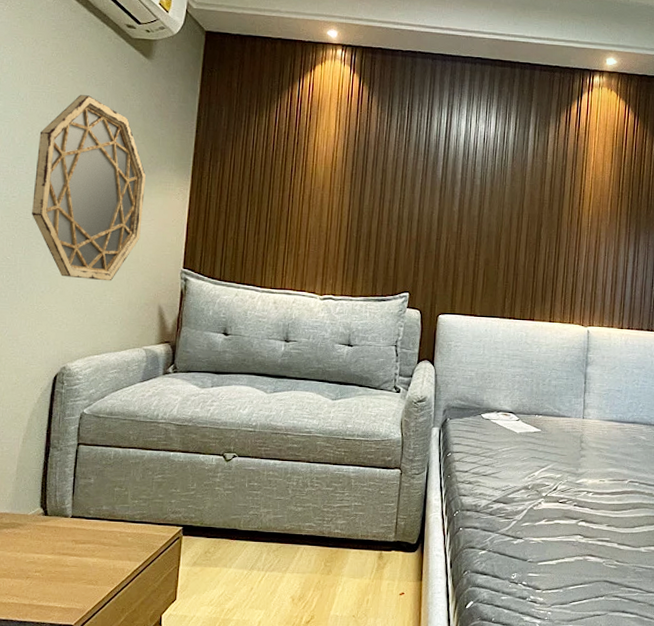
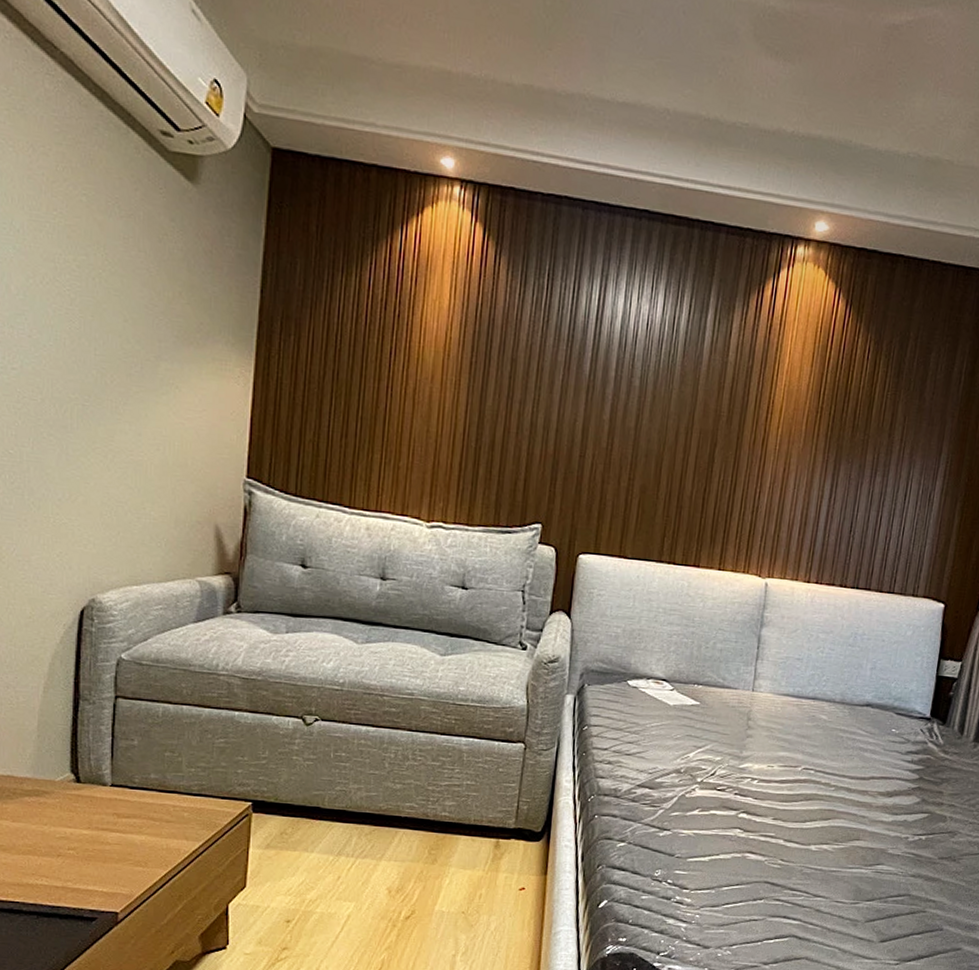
home mirror: present [32,95,146,281] -> none [40,229,193,490]

